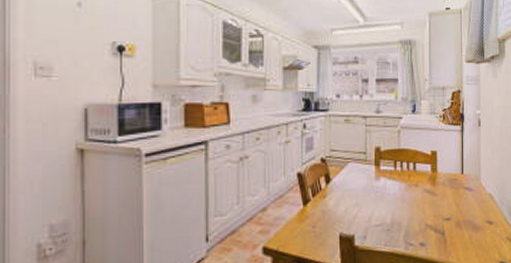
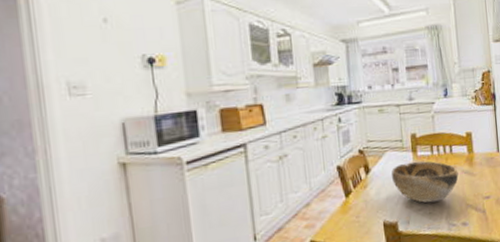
decorative bowl: none [351,175,420,220] -> present [391,161,459,203]

